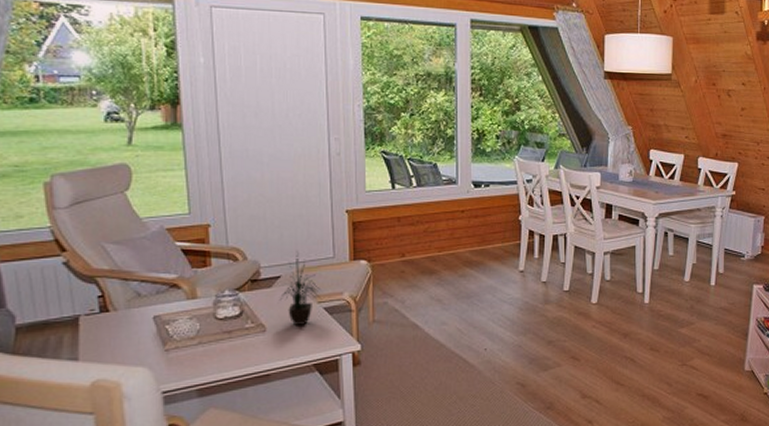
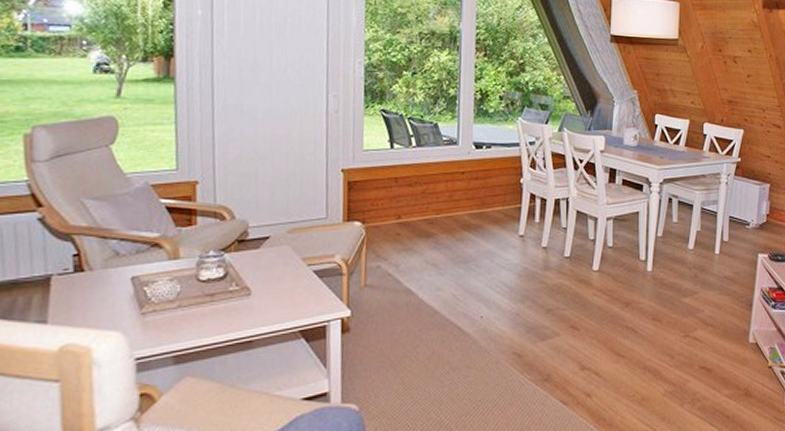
potted plant: present [280,251,322,325] -> none [268,211,312,289]

